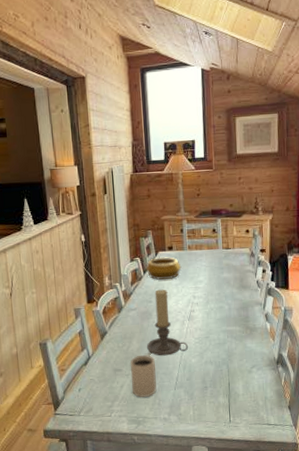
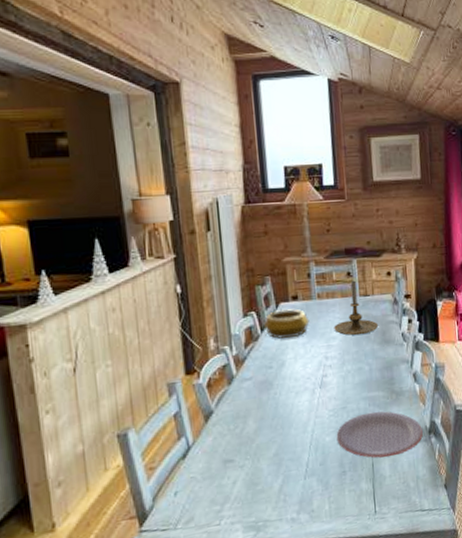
mug: present [130,354,157,398] -> none [244,437,281,495]
candle holder: present [146,289,189,356] -> none [266,350,321,438]
plate: none [200,342,272,380] -> present [336,411,423,458]
candle holder: none [201,236,238,281] -> present [334,280,379,336]

